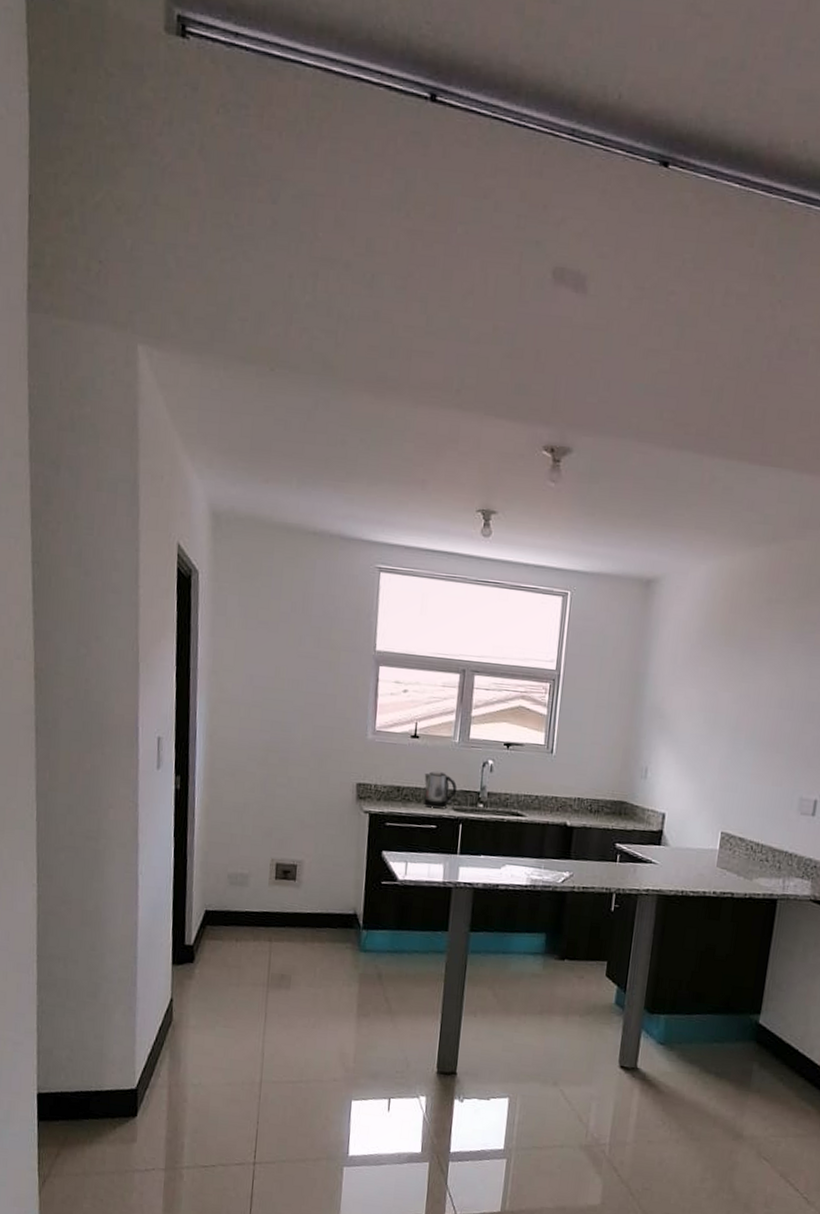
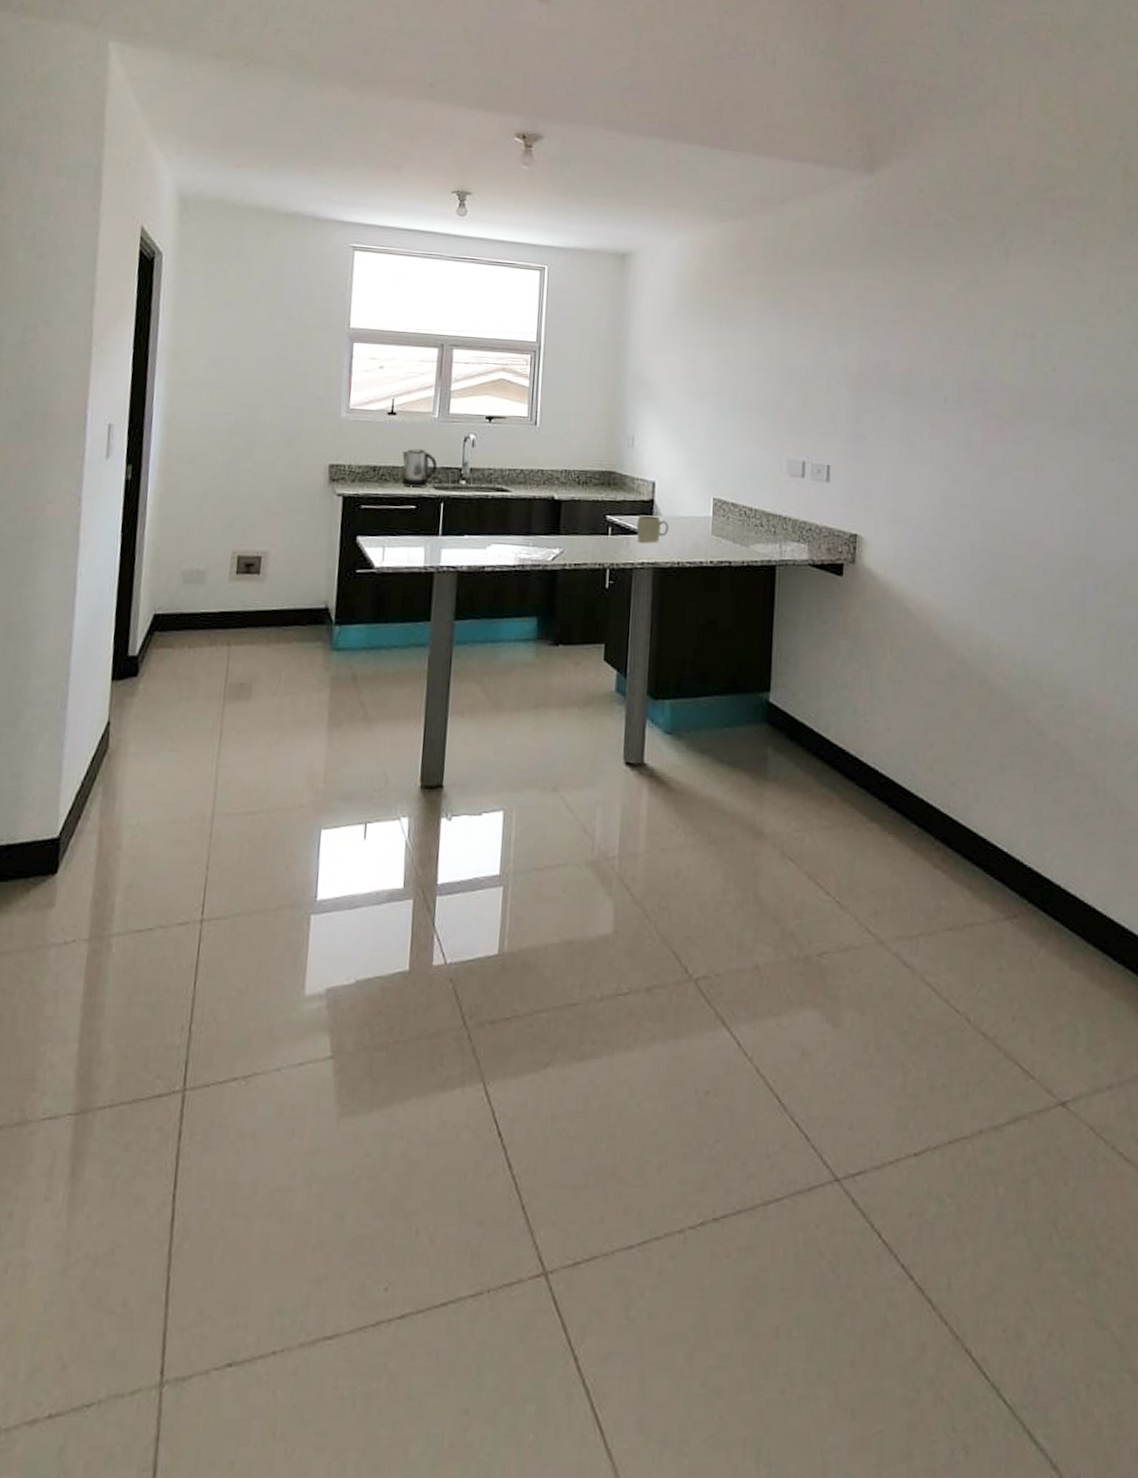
mug: none [643,845,676,872] -> present [636,515,669,543]

